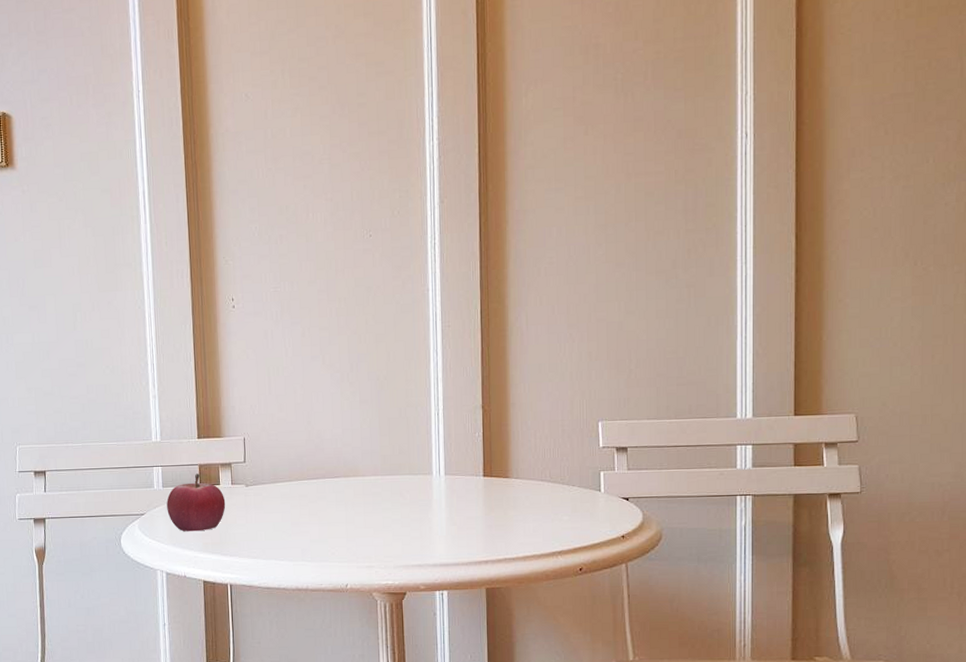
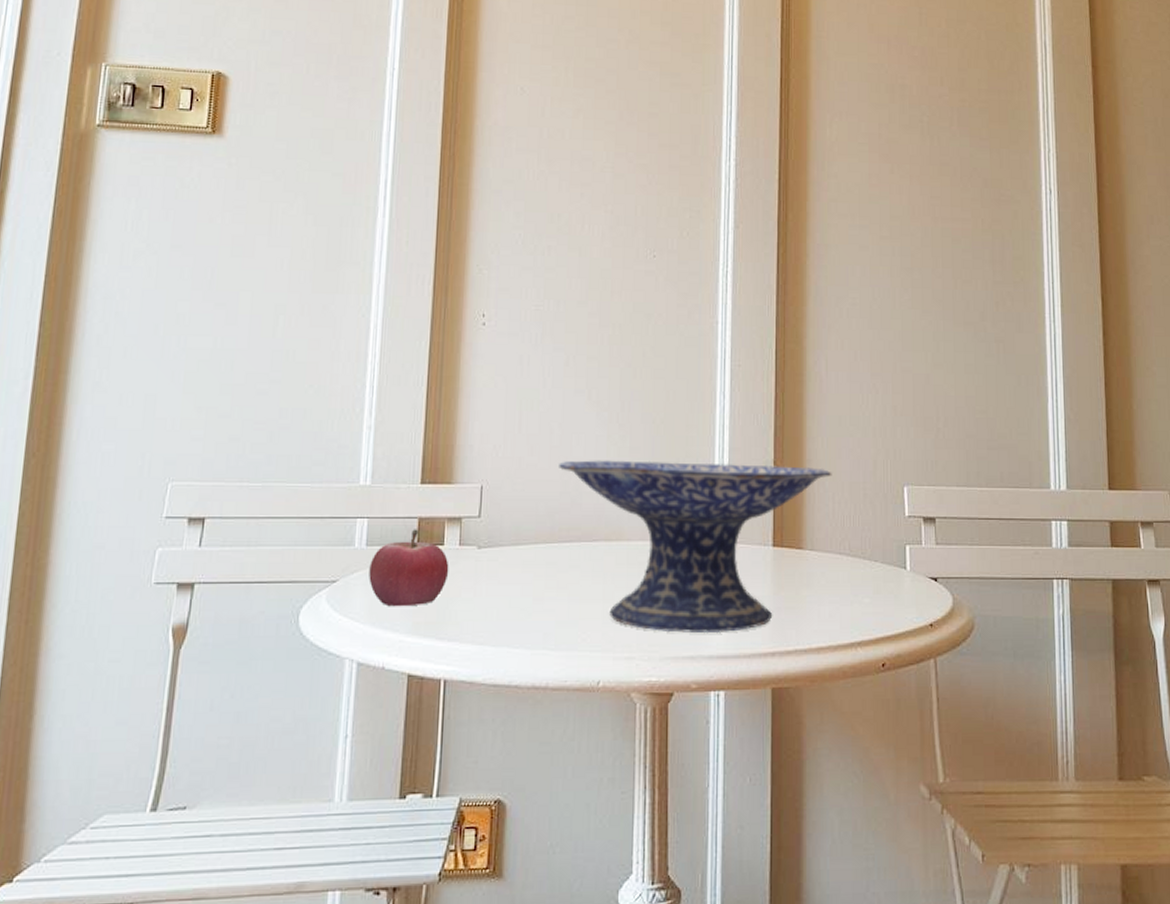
decorative bowl: none [303,409,534,547] -> present [559,460,832,634]

